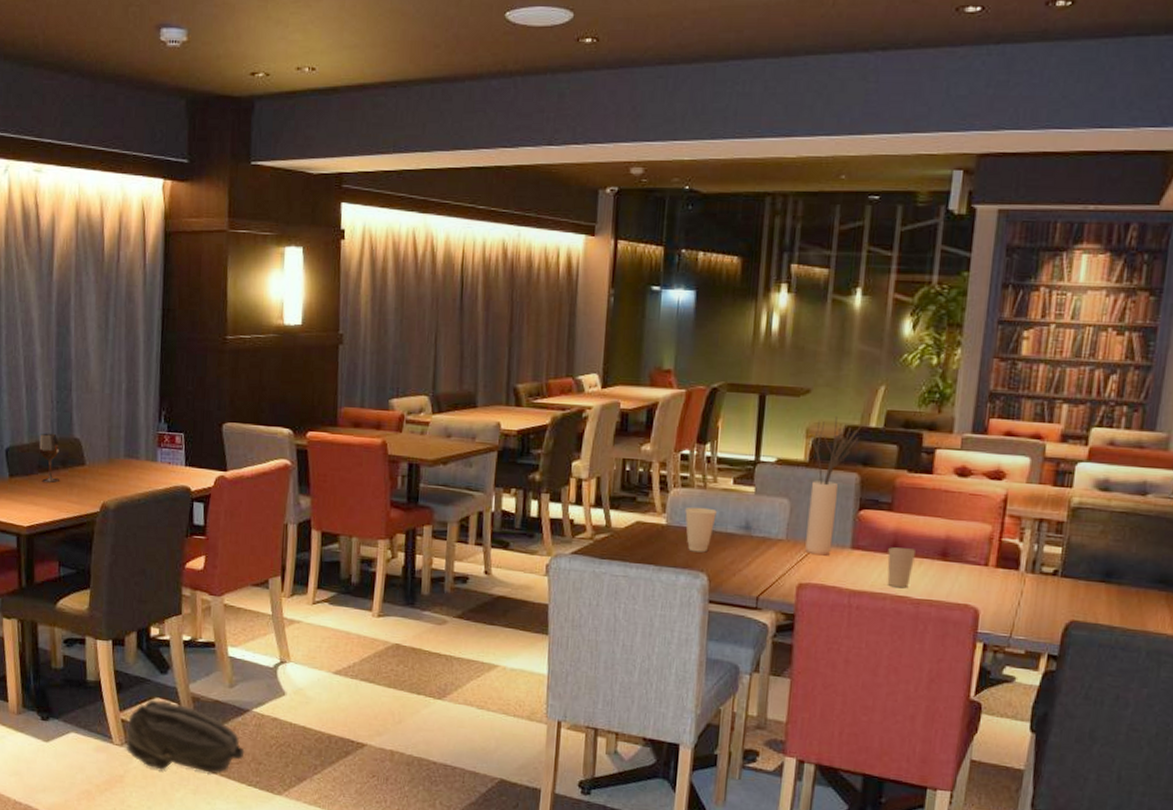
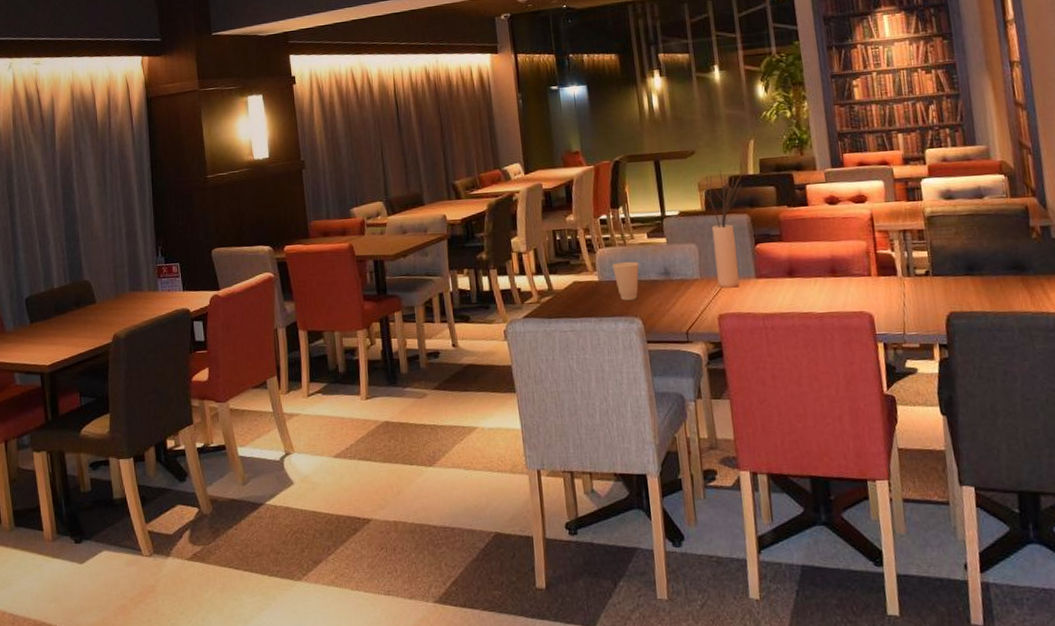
wine glass: present [39,433,60,484] -> none [54,279,75,324]
backpack: present [126,699,245,772] -> none [154,506,263,574]
cup: present [887,547,917,589] -> none [786,270,811,306]

